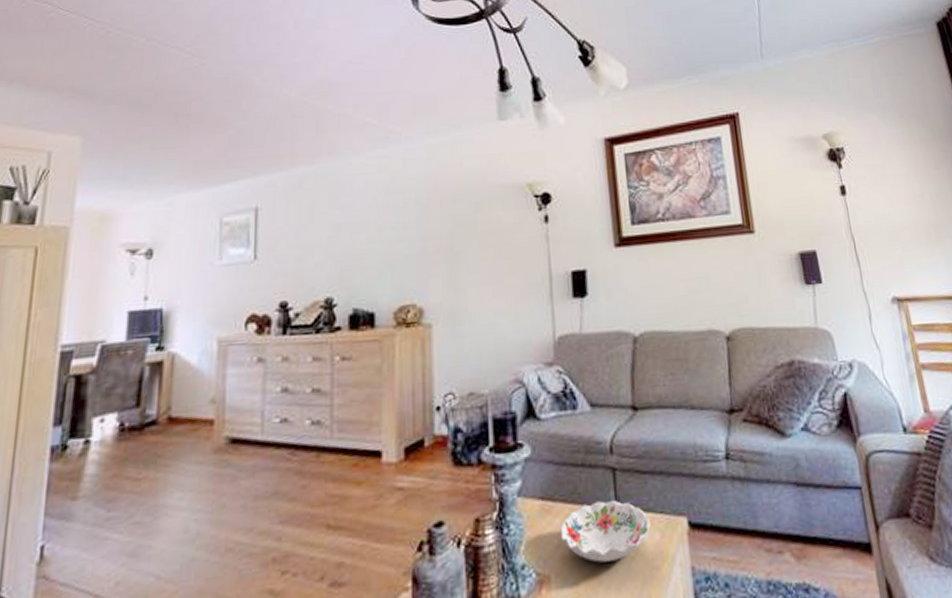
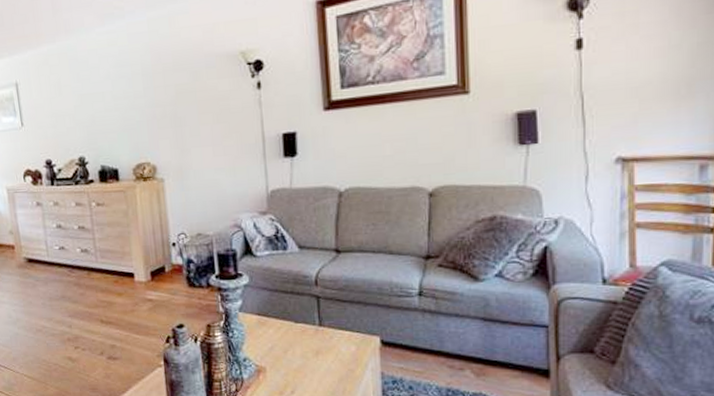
decorative bowl: present [560,501,650,563] -> none [273,319,348,362]

